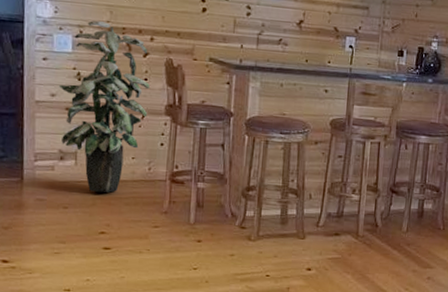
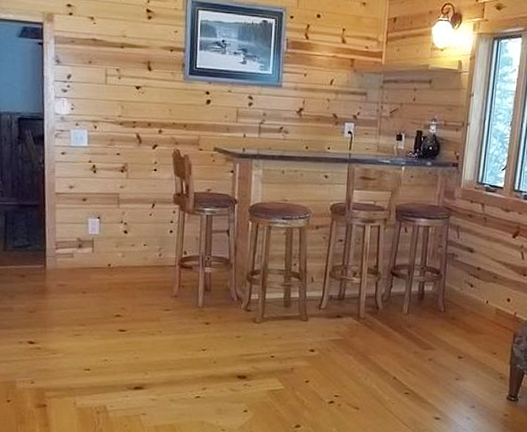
indoor plant: present [58,21,150,193] -> none [76,116,159,278]

